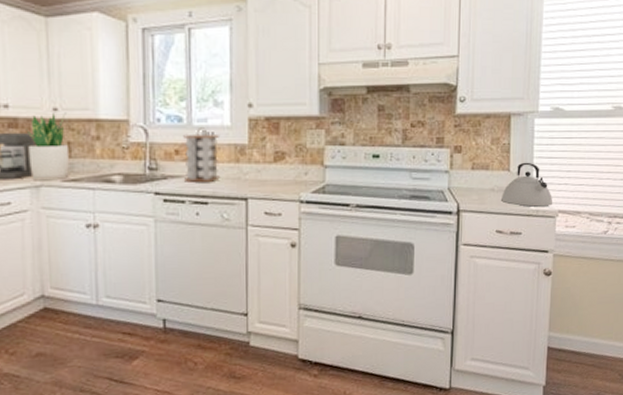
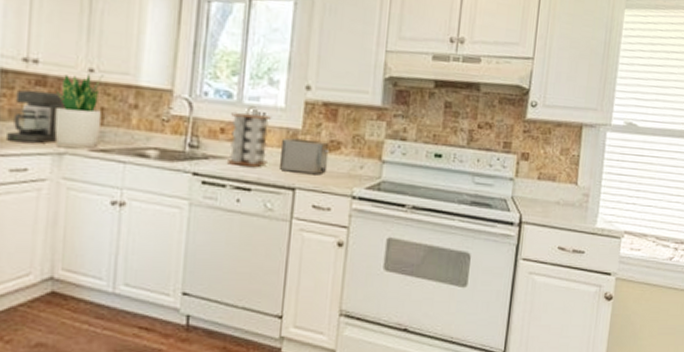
toaster: none [231,152,275,185] -> present [280,137,330,175]
kettle: present [501,162,553,207] -> none [566,176,620,226]

